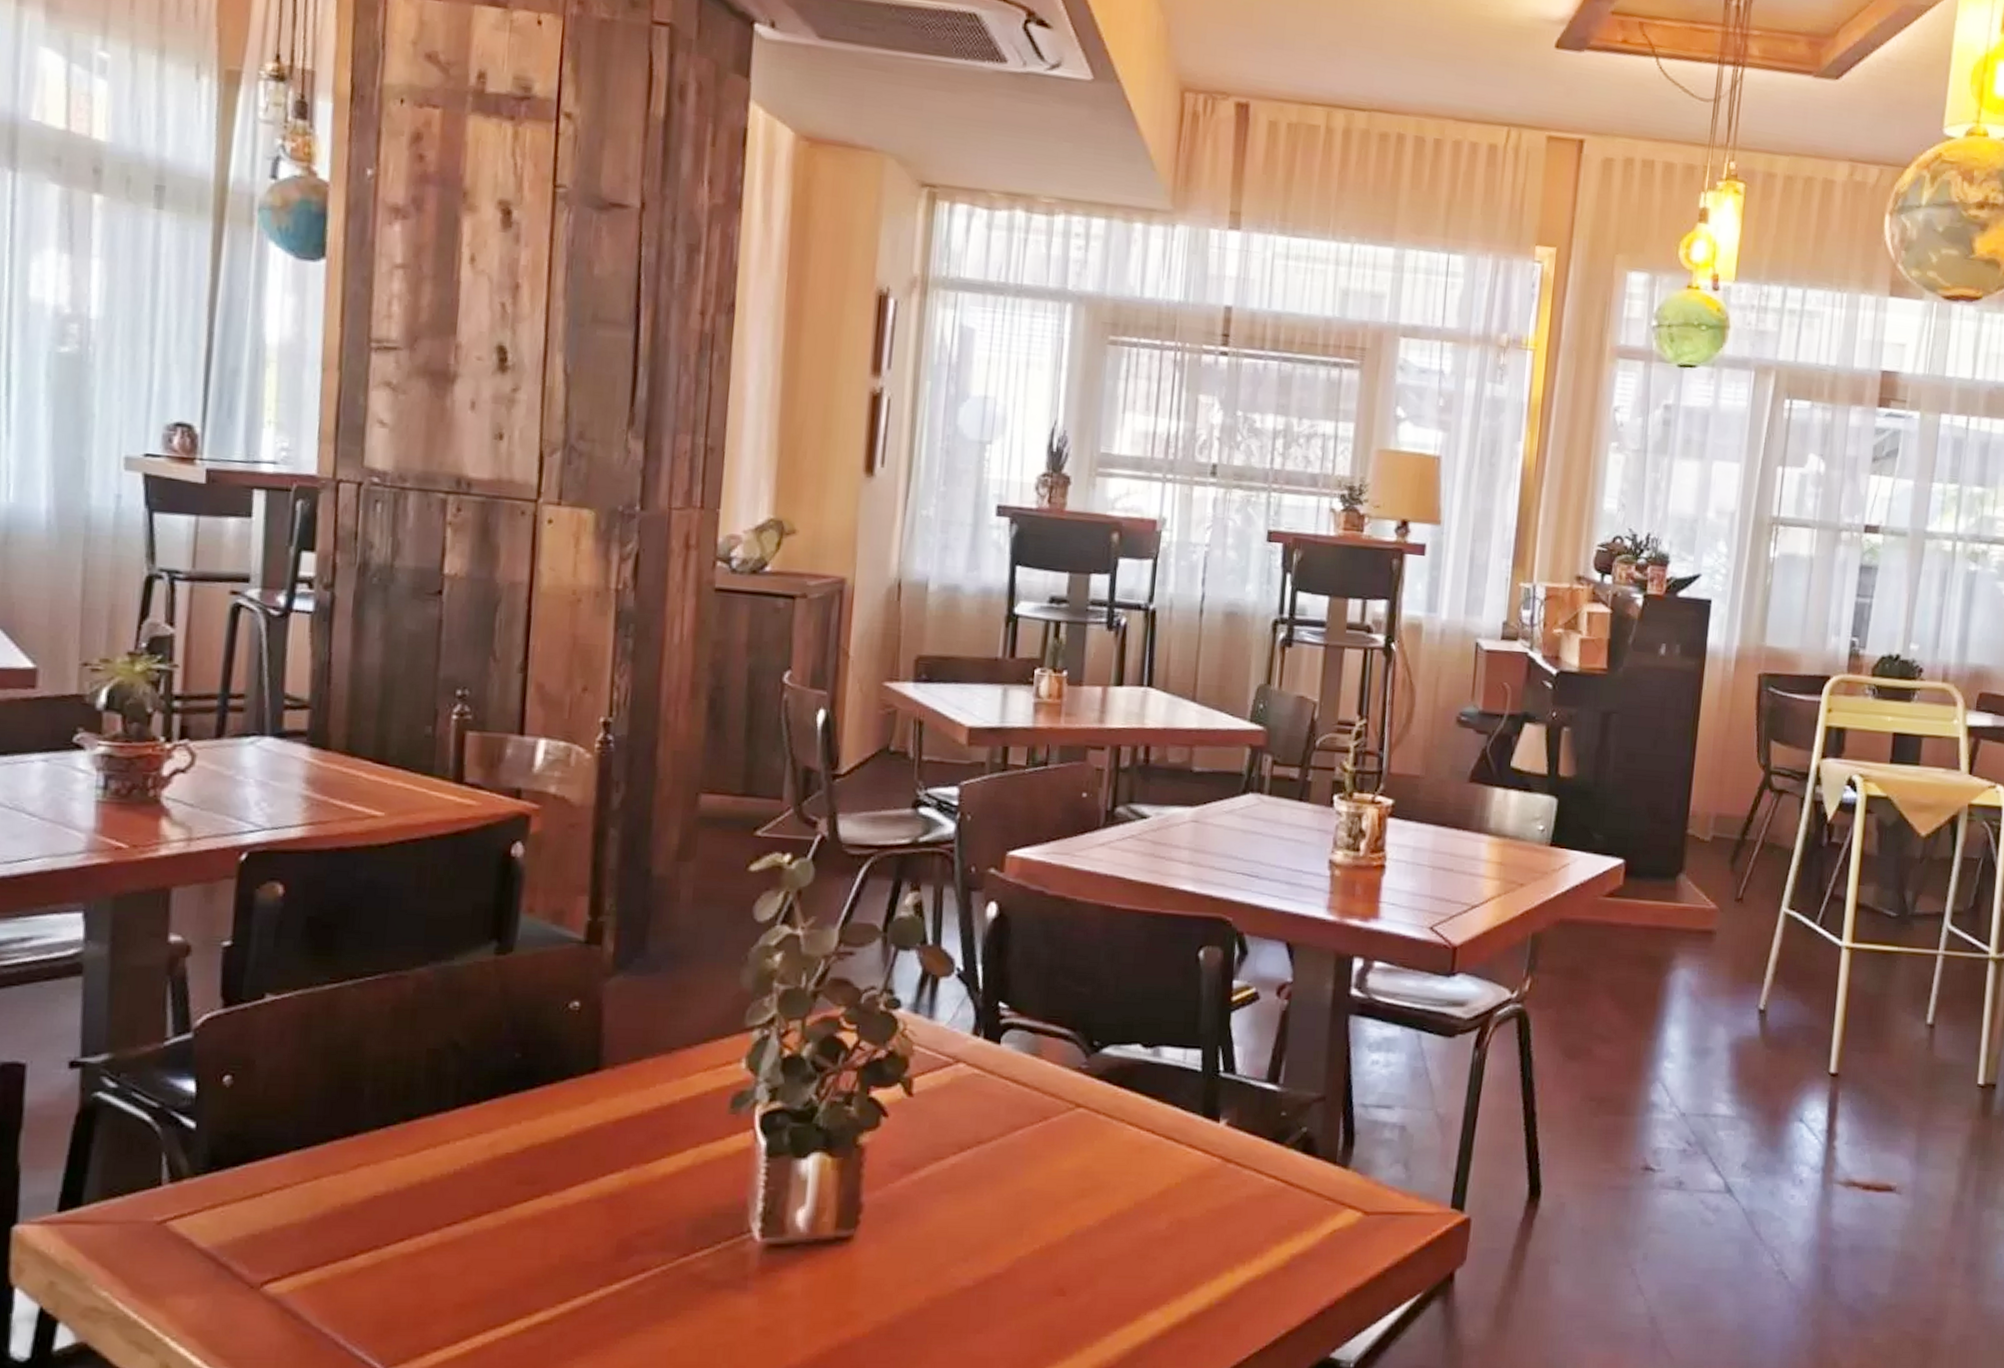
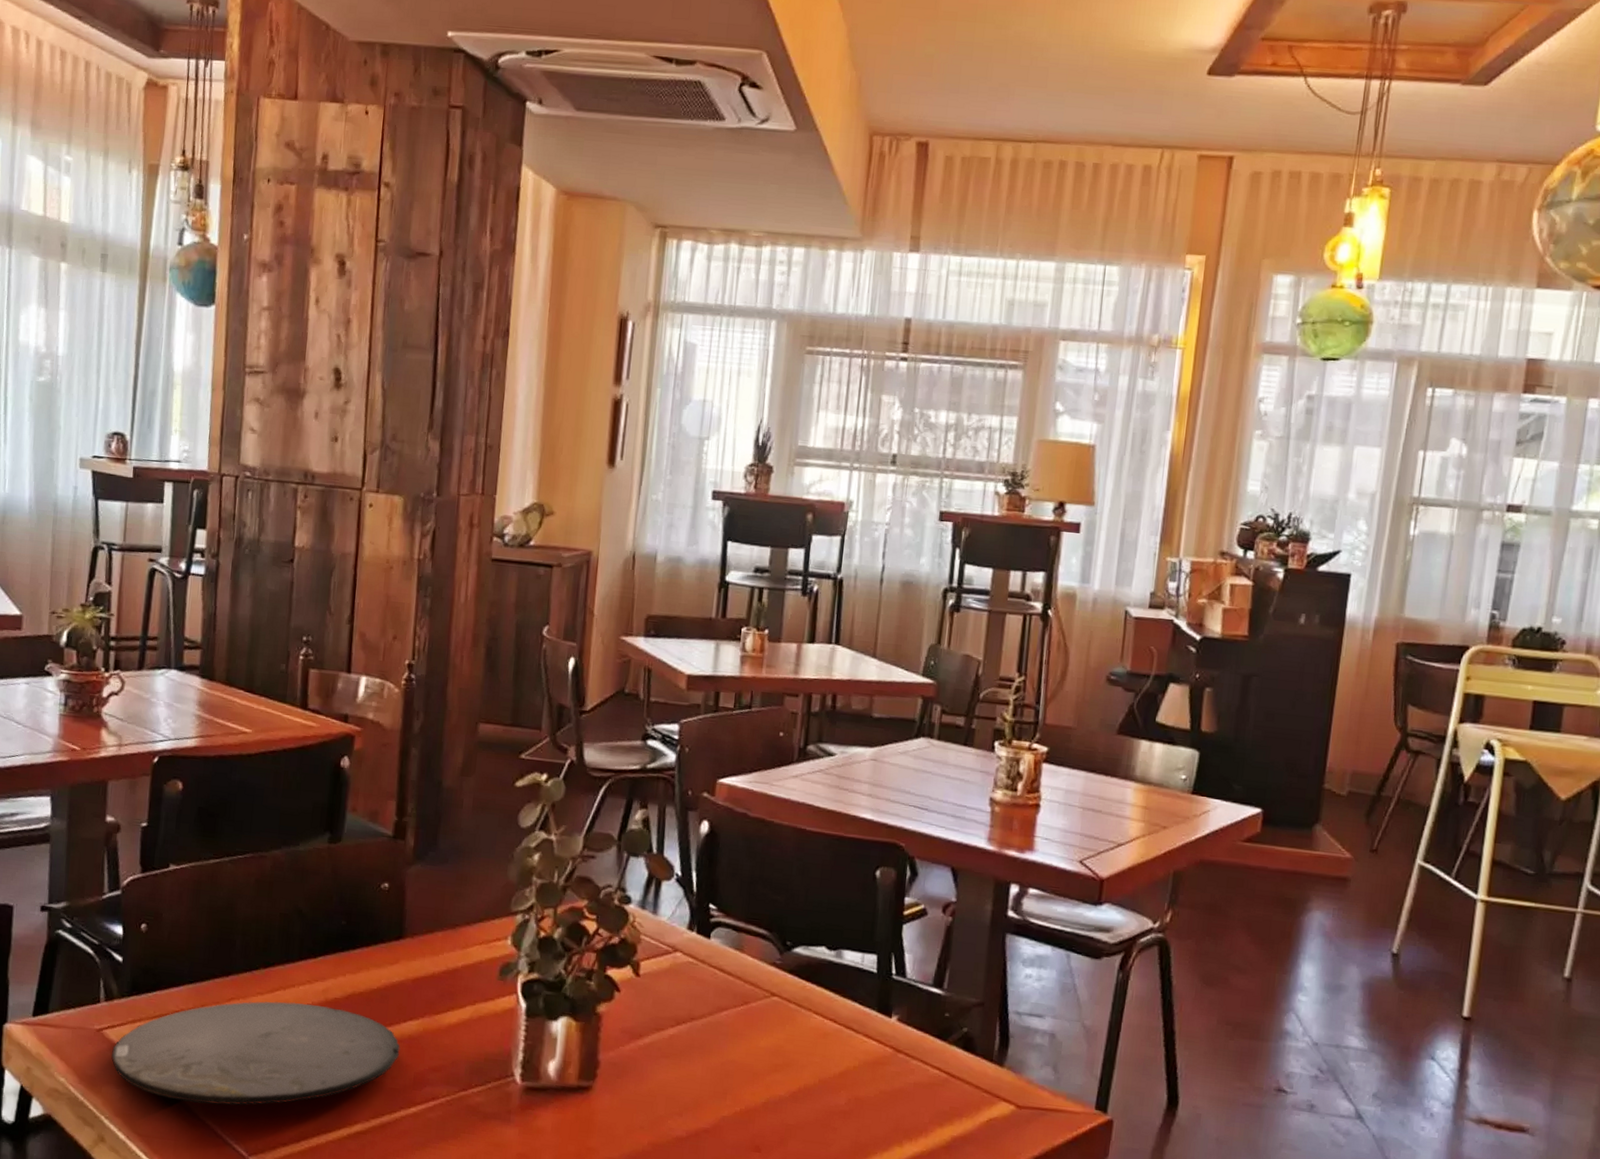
plate: none [180,1162,598,1307] -> present [111,1001,400,1106]

